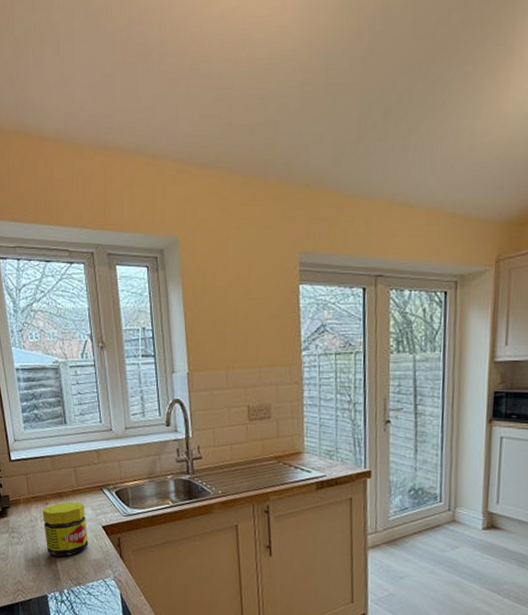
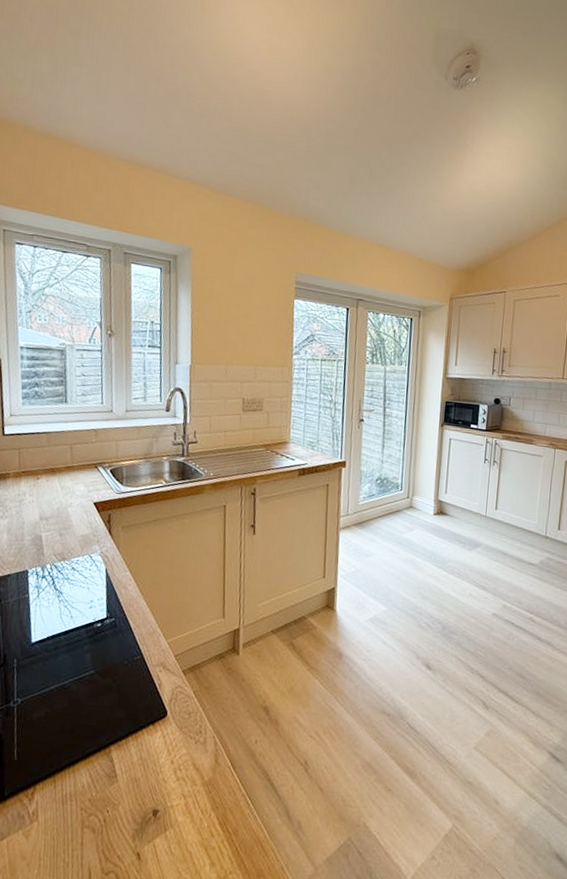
jar: present [42,502,88,556] -> none [32,477,78,531]

